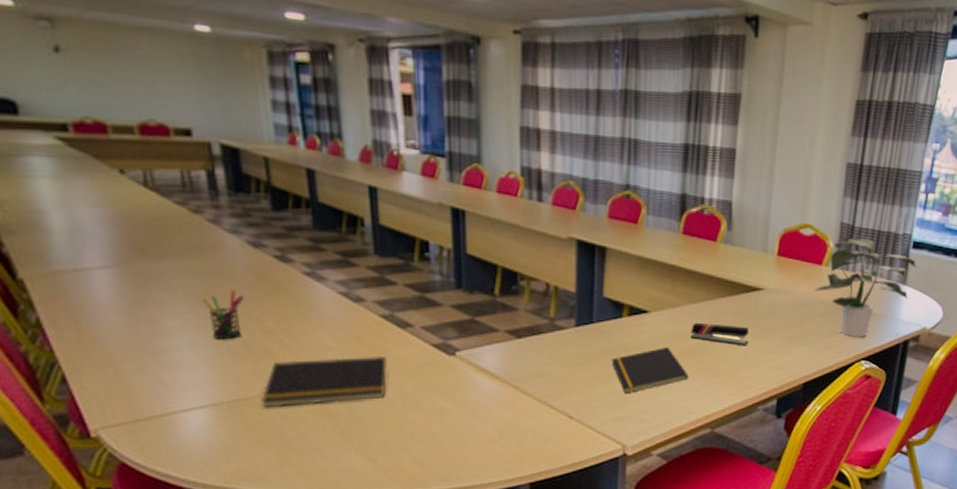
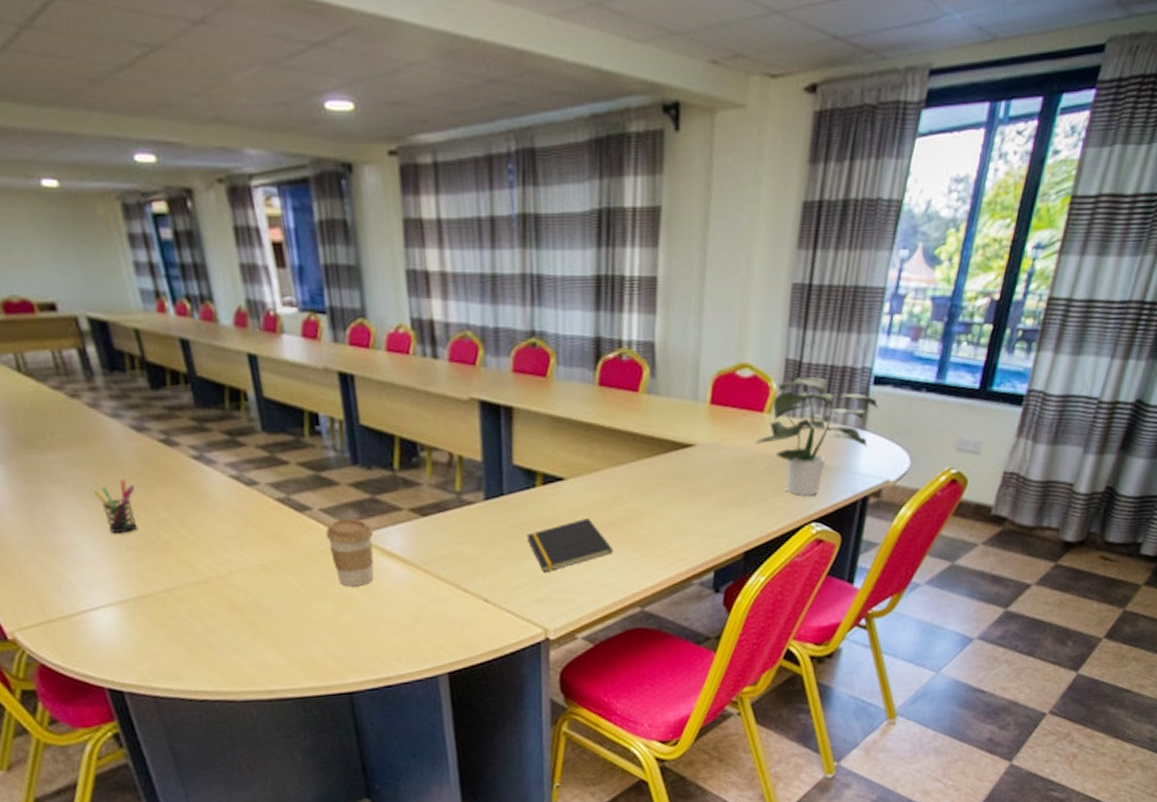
notepad: present [261,355,387,408] -> none [166,542,291,603]
coffee cup: none [424,336,469,399] -> present [325,518,374,587]
stapler: present [690,322,749,346] -> none [613,488,680,513]

